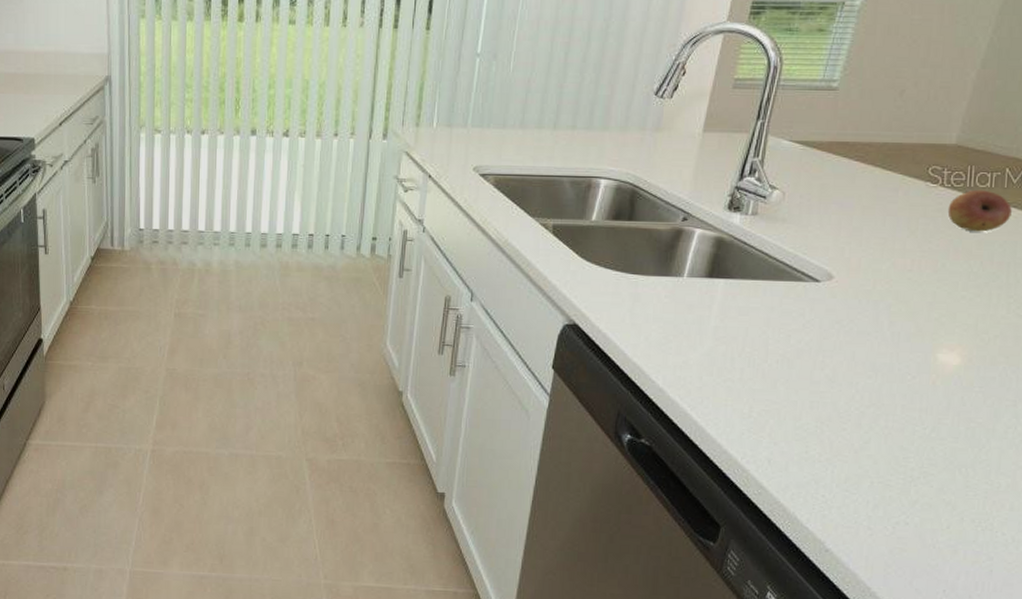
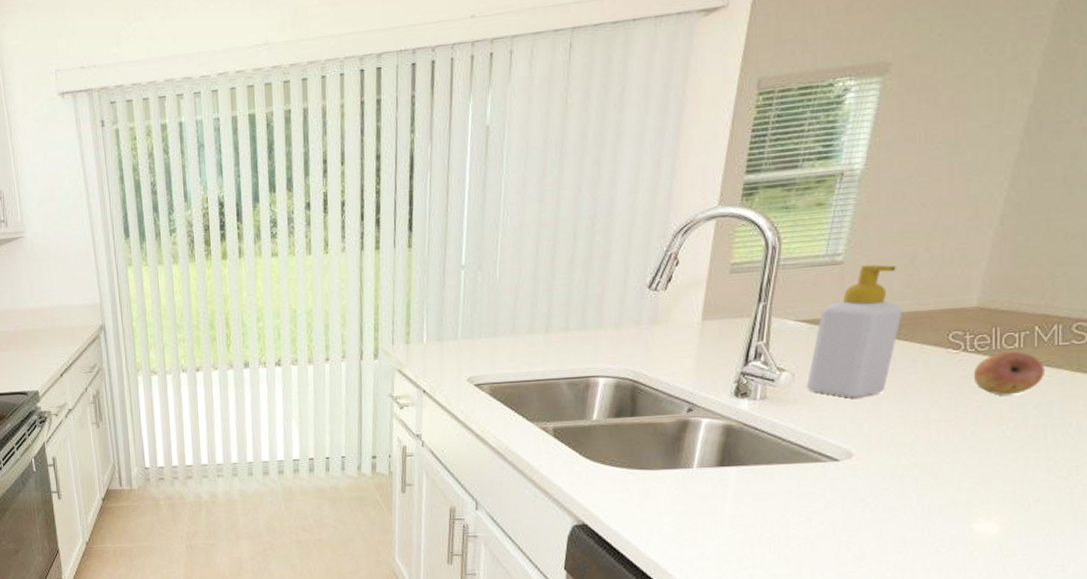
soap bottle: none [795,94,889,222] -> present [806,264,902,398]

